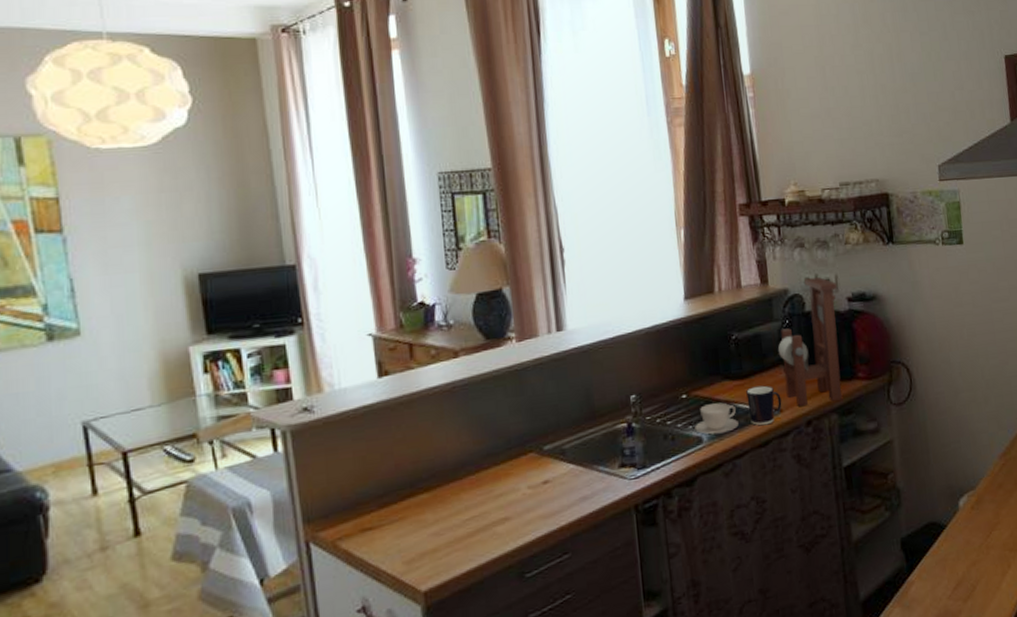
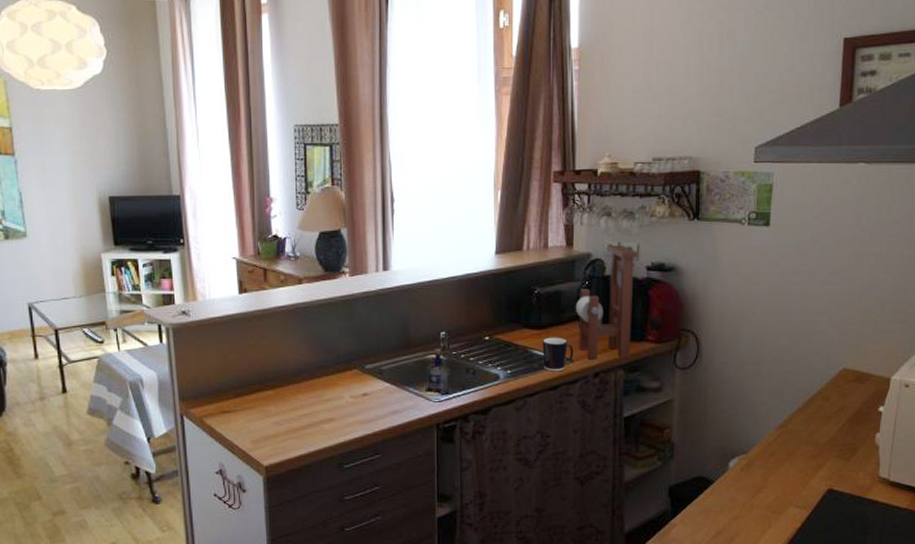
teacup: present [694,402,739,435] -> none [494,347,532,374]

